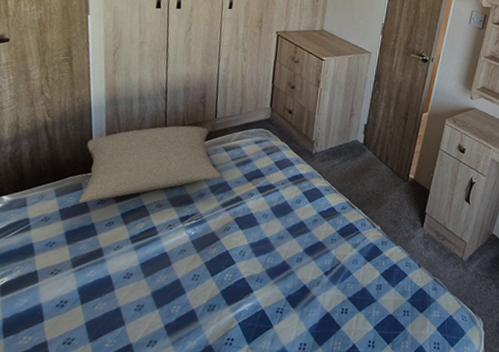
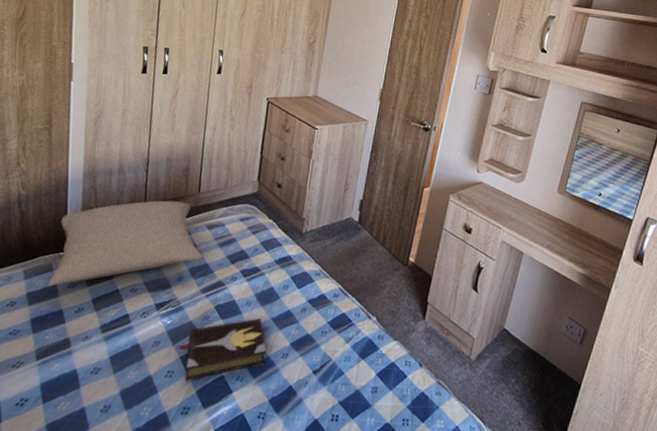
hardback book: none [202,228,282,284] -> present [178,318,266,382]

